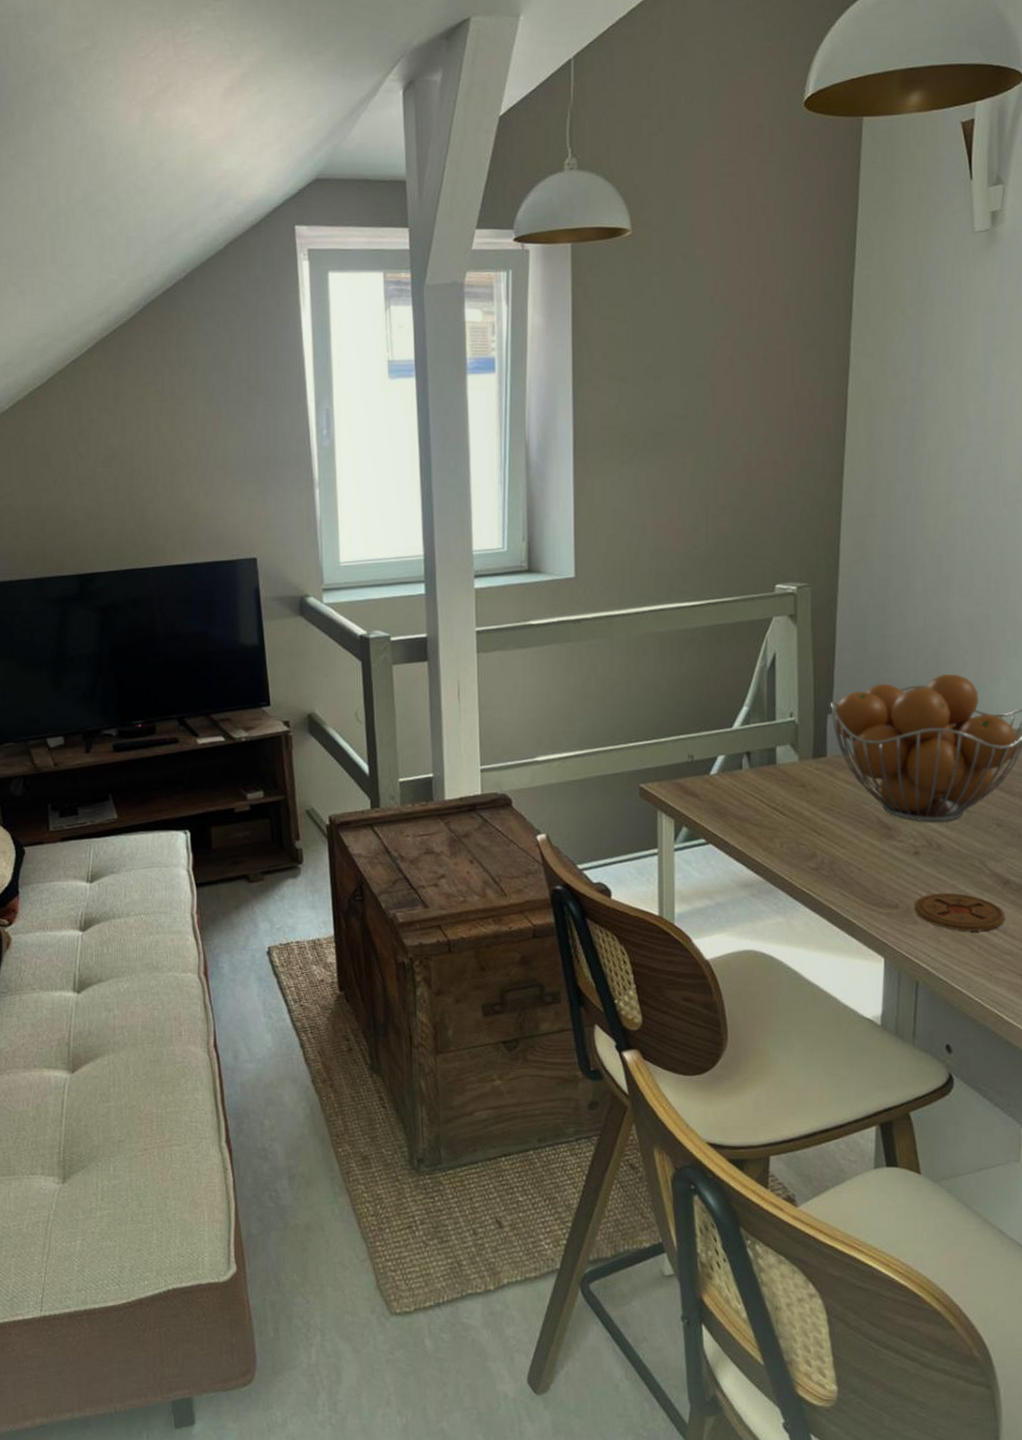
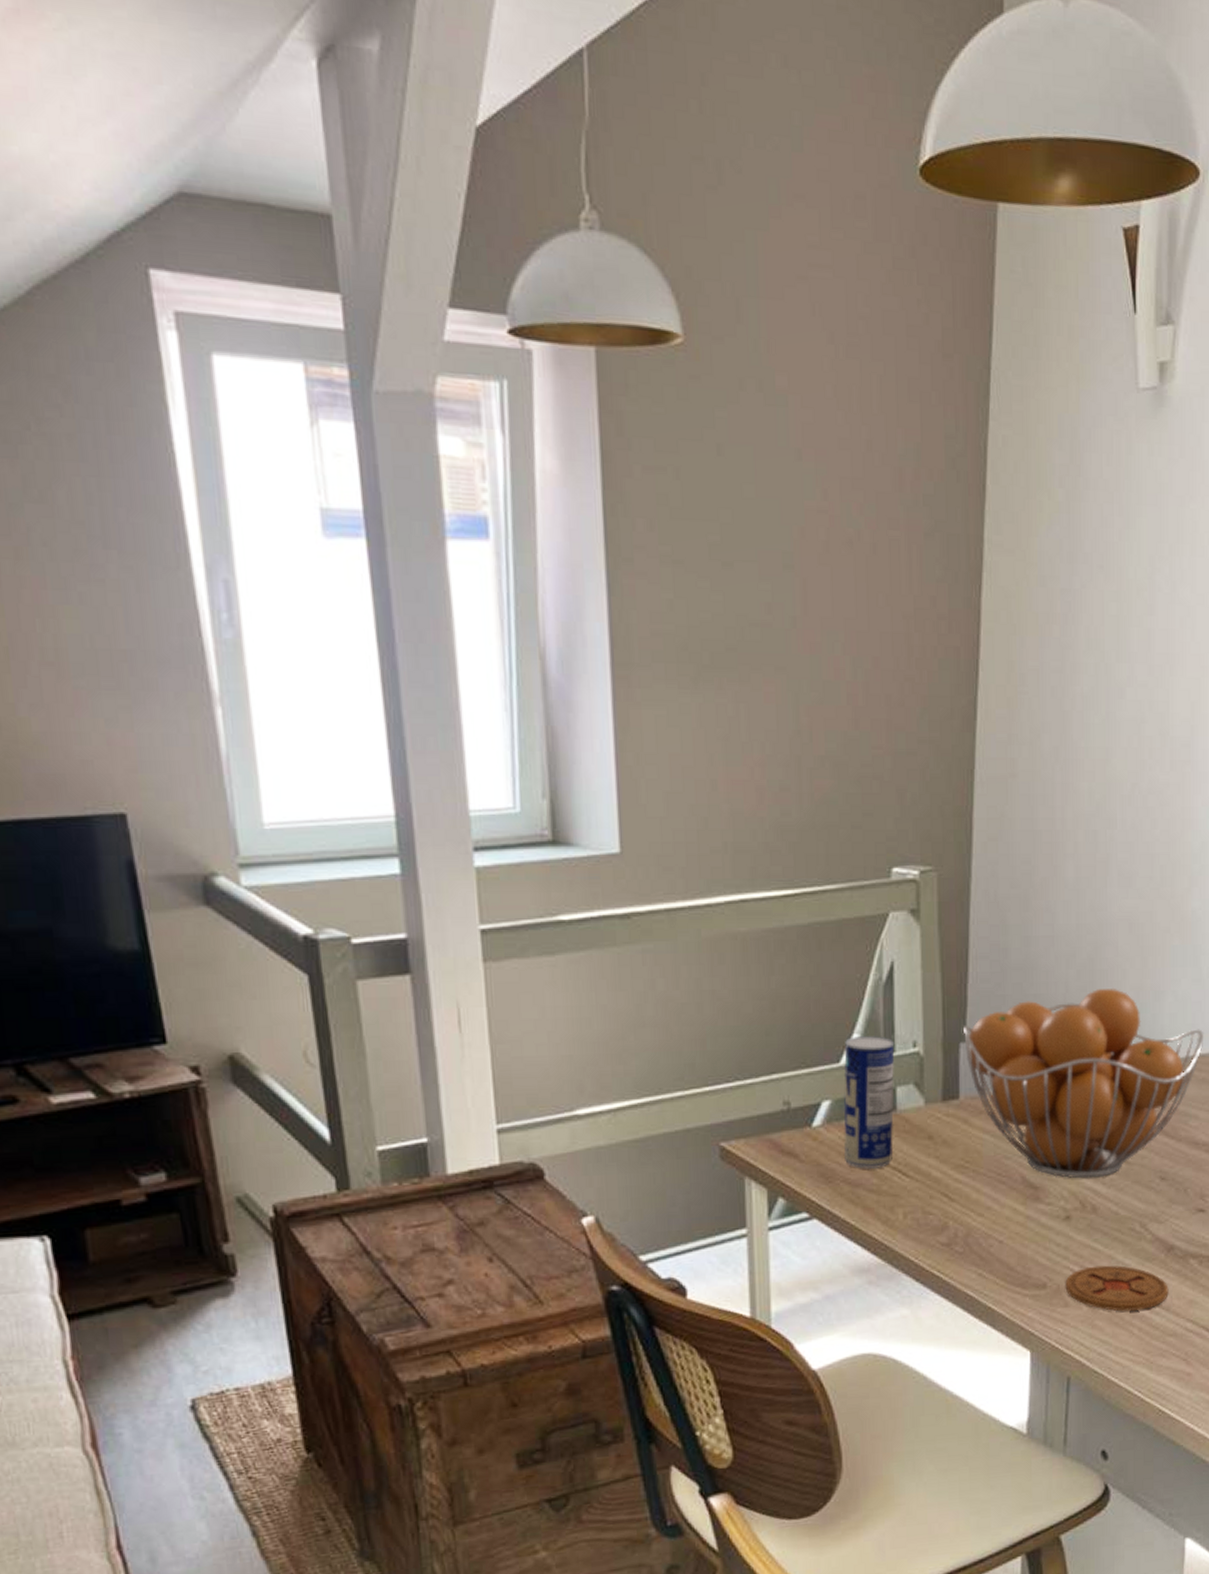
beverage can: none [733,708,776,809] -> present [843,1036,895,1170]

